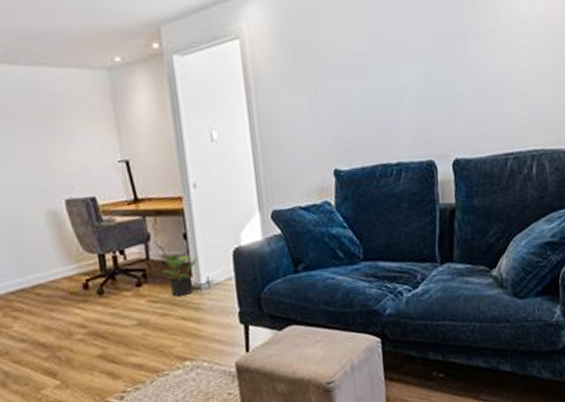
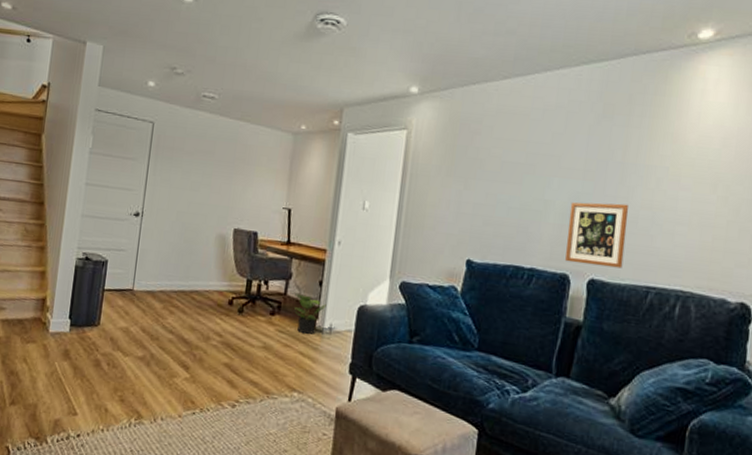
picture frame: none [422,75,481,148] -> present [565,202,628,269]

